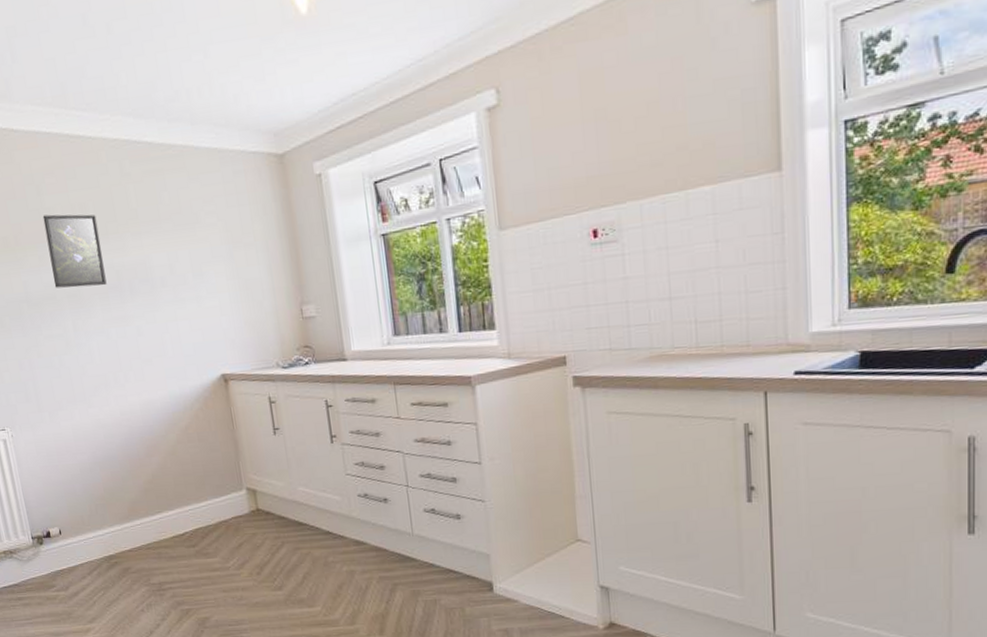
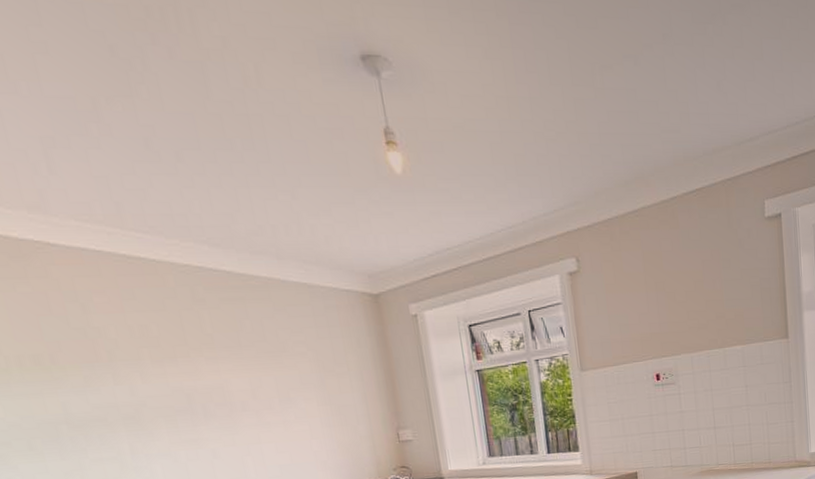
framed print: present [42,214,107,288] -> none [89,334,175,410]

